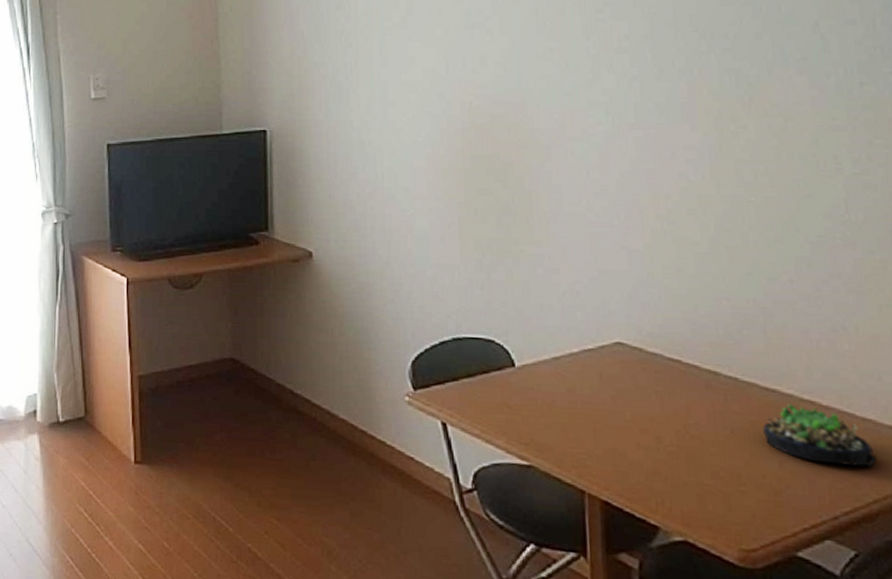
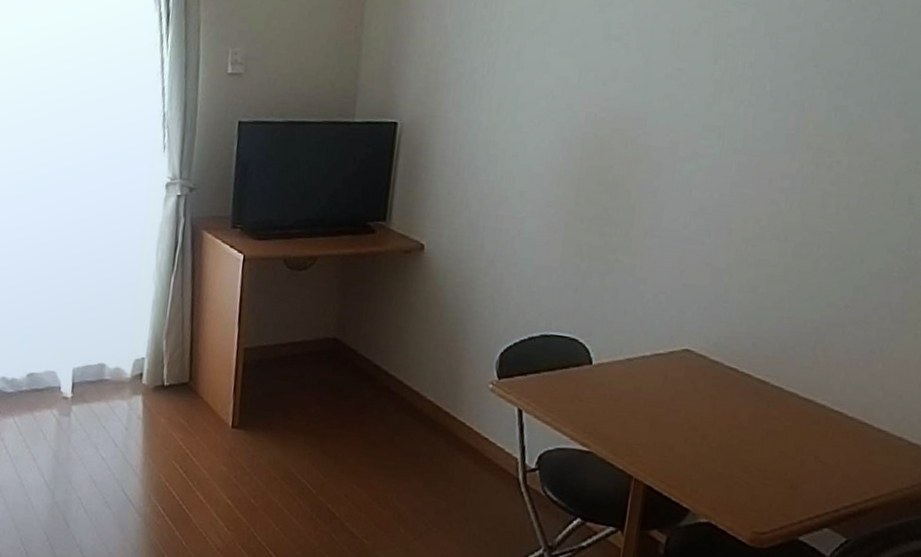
succulent plant: present [763,403,877,467] -> none [793,412,882,470]

